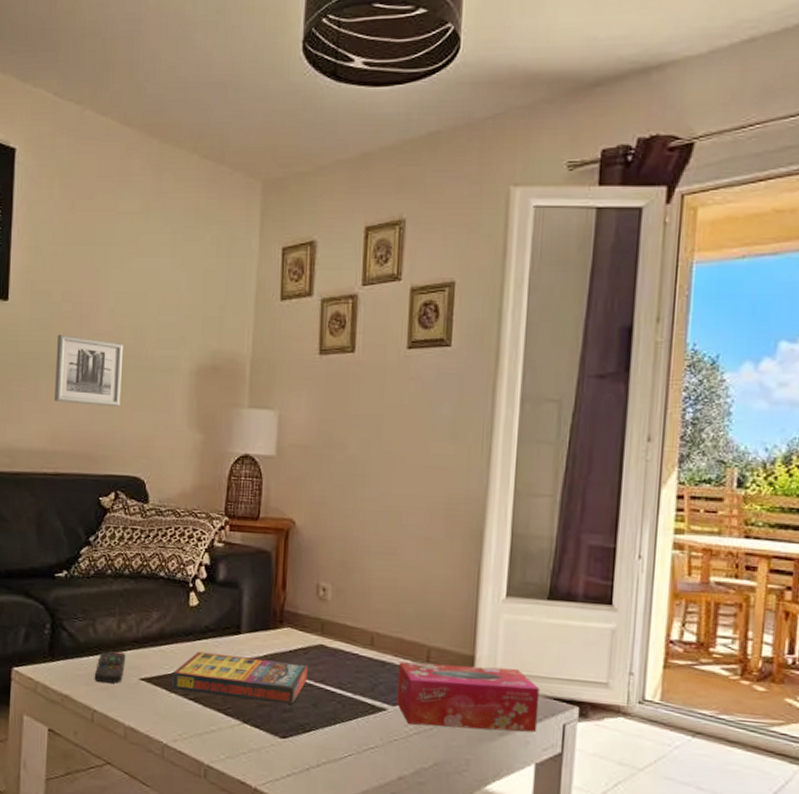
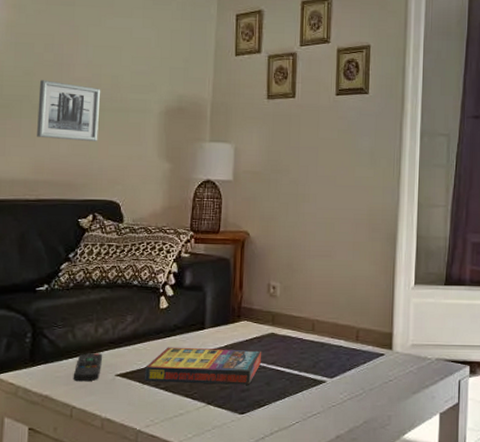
tissue box: present [396,662,540,733] -> none [334,340,441,392]

